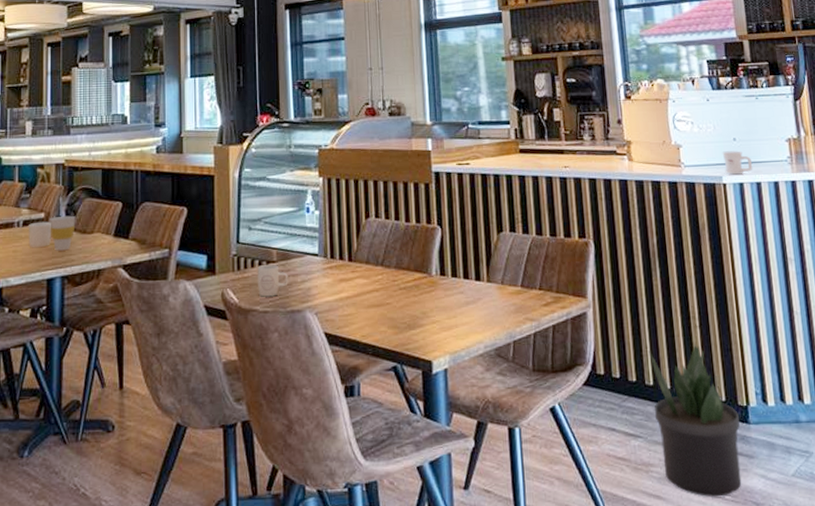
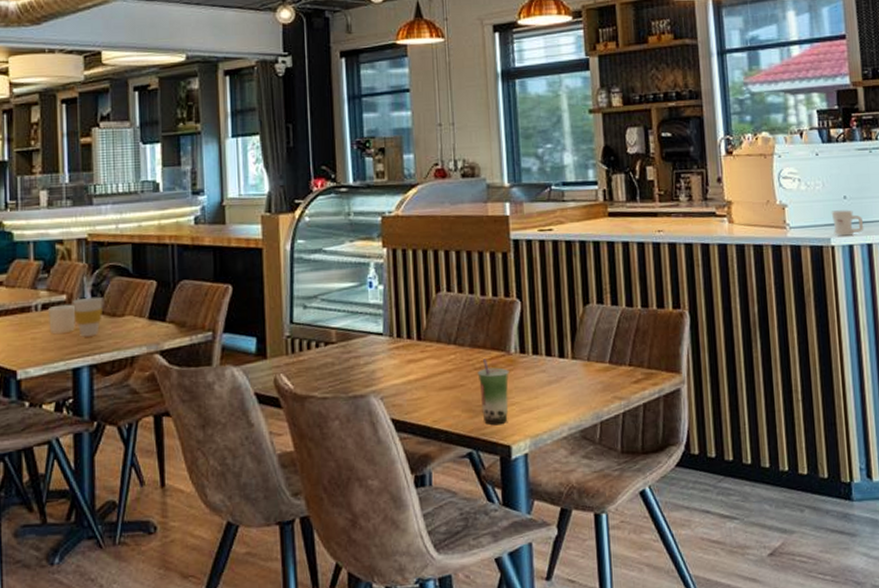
mug: present [257,265,288,297] -> none [314,346,350,382]
beverage cup: none [402,280,431,341] -> present [477,359,509,425]
planter: present [649,344,742,496] -> none [747,419,843,578]

